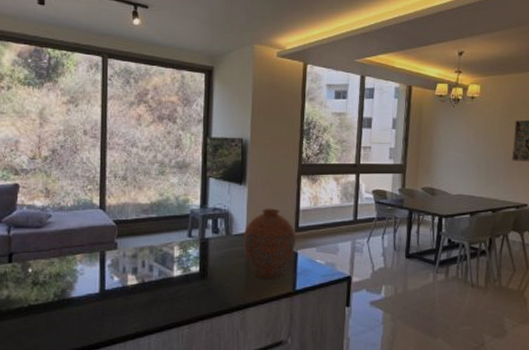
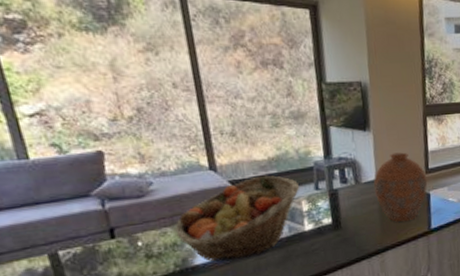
fruit basket: none [61,218,175,298] -> present [175,175,300,262]

